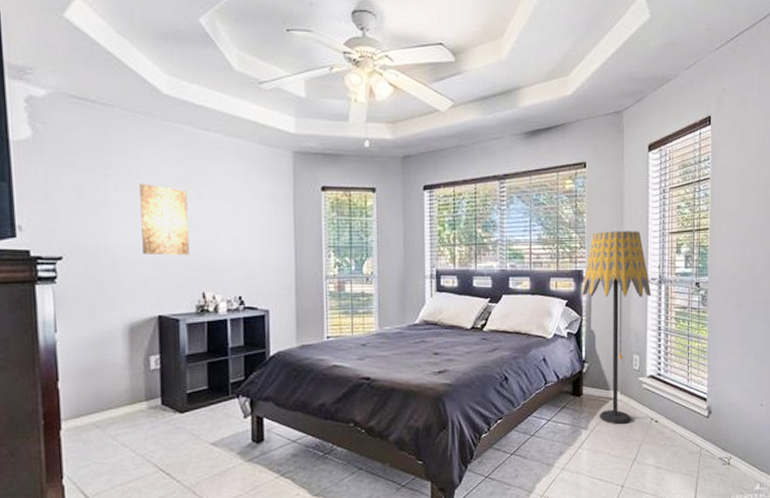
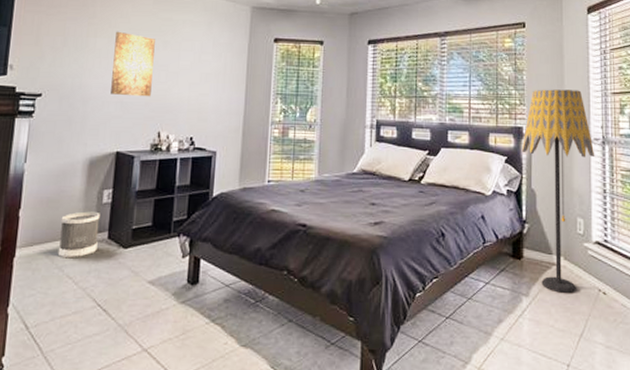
wastebasket: none [106,378,151,428] -> present [57,211,100,259]

